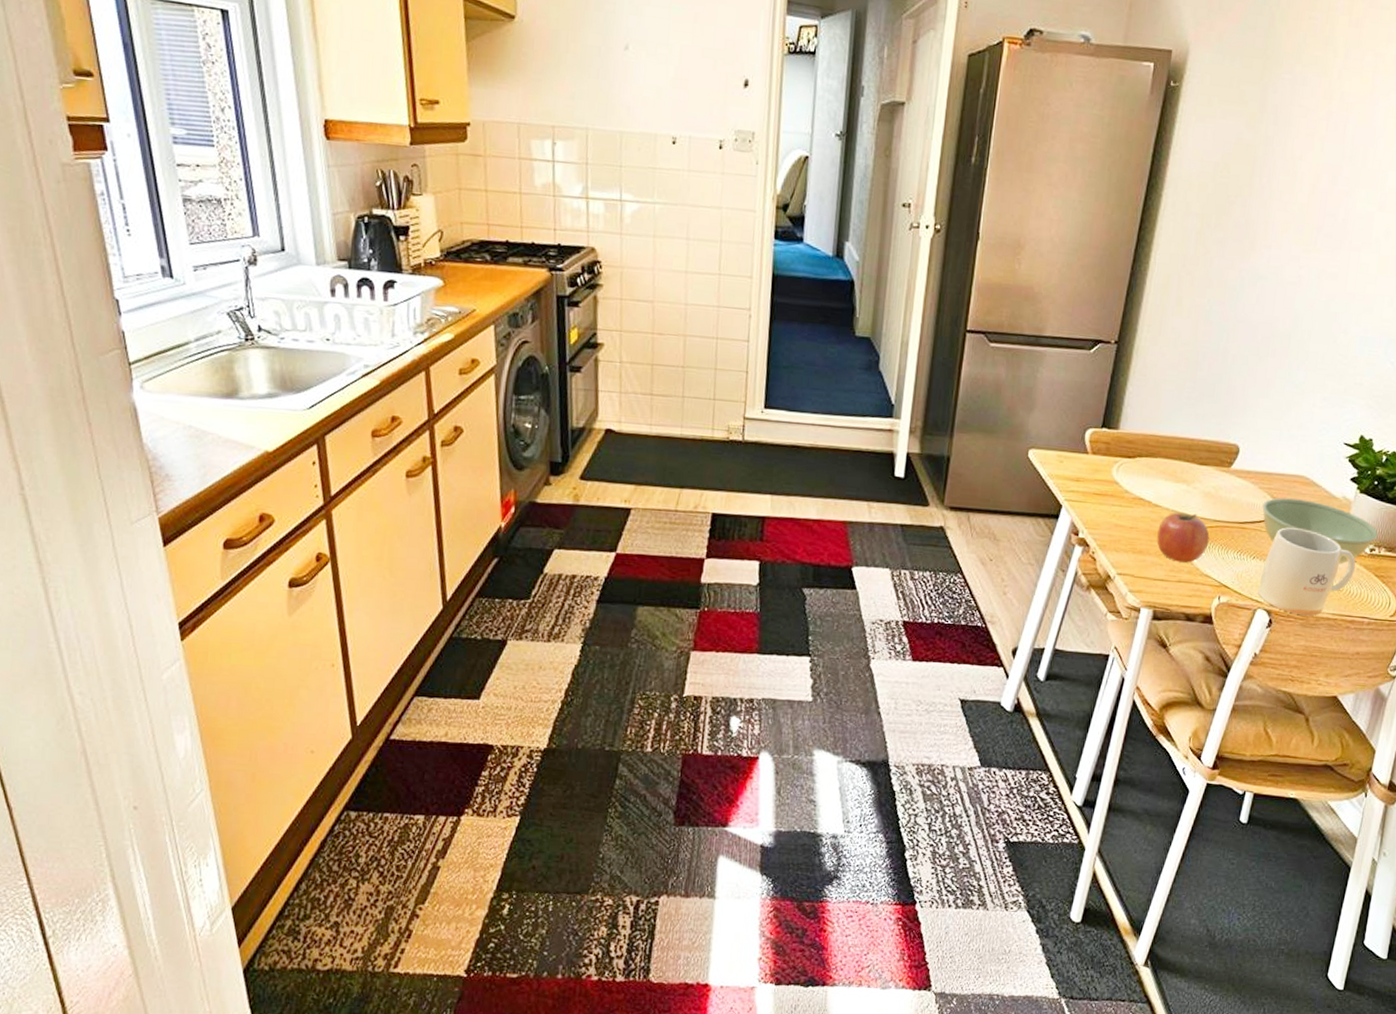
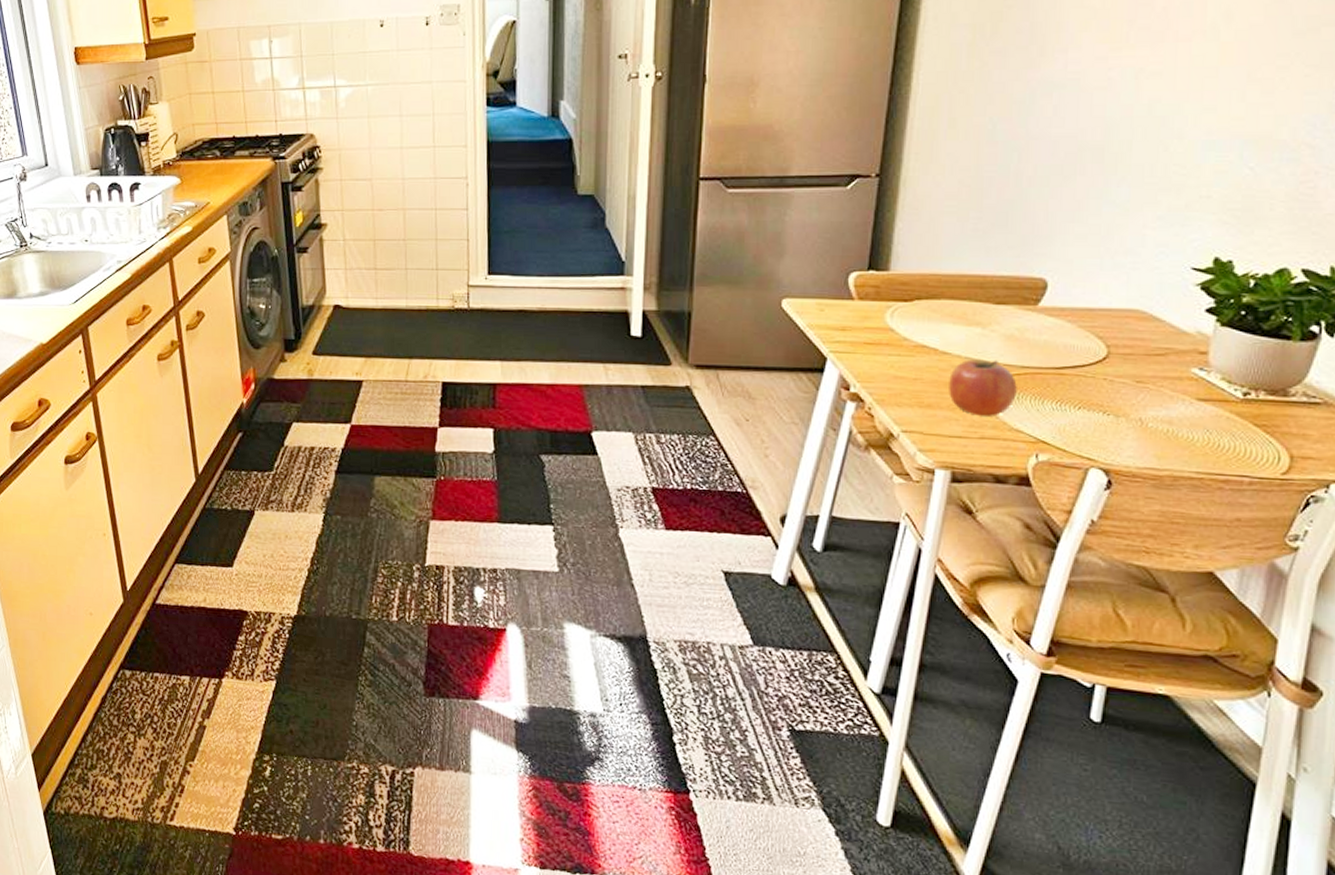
mug: present [1258,527,1356,616] -> none [1089,371,1223,475]
bowl: present [1262,497,1378,565] -> none [1085,337,1253,413]

